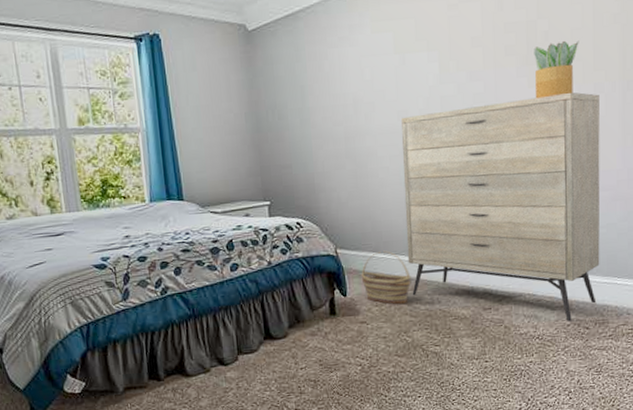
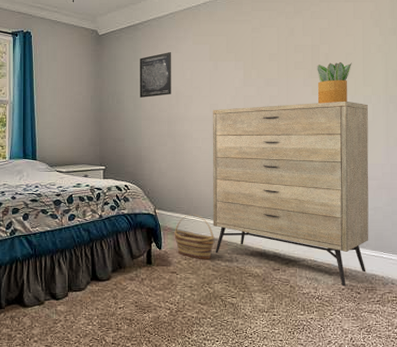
wall art: none [303,46,347,110] -> present [139,52,171,98]

